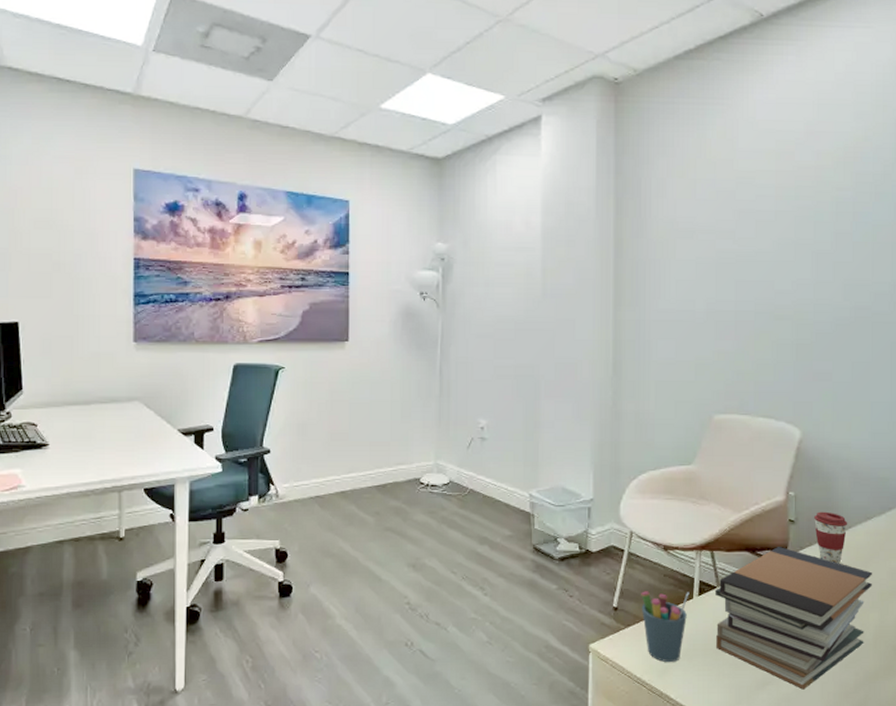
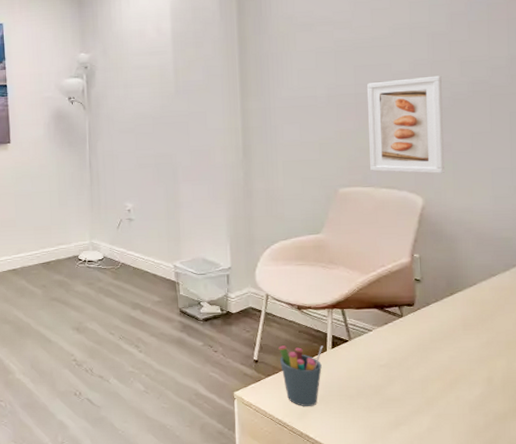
book stack: present [715,547,872,690] -> none [347,303,498,430]
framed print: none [747,297,824,405] -> present [366,75,444,174]
coffee cup: present [814,511,848,563] -> none [439,270,473,316]

